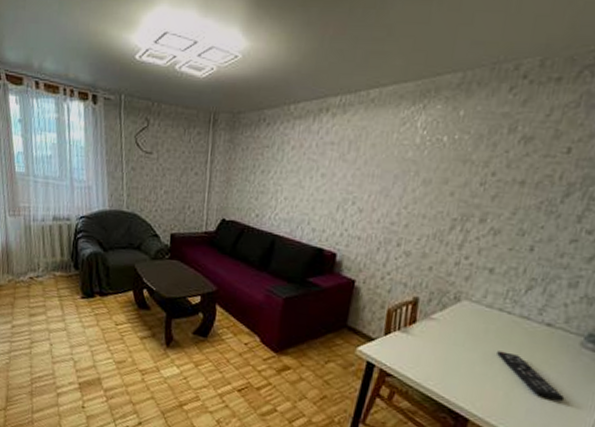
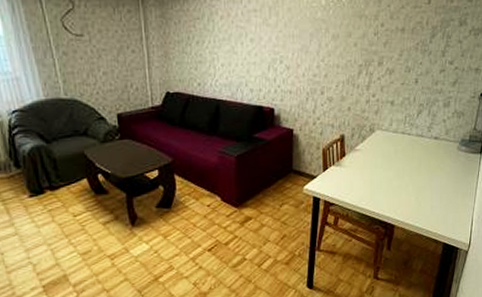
remote control: present [497,350,565,402] -> none [406,165,454,195]

